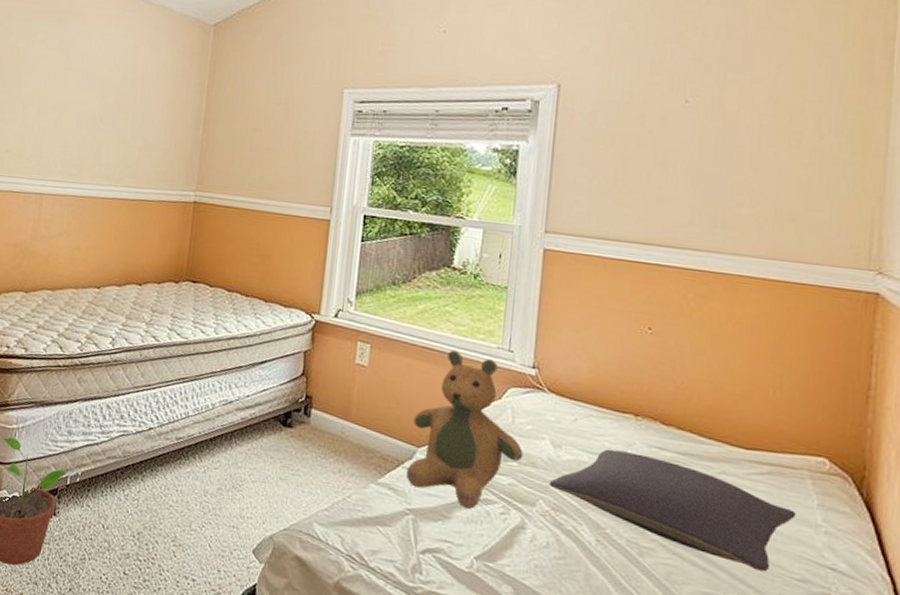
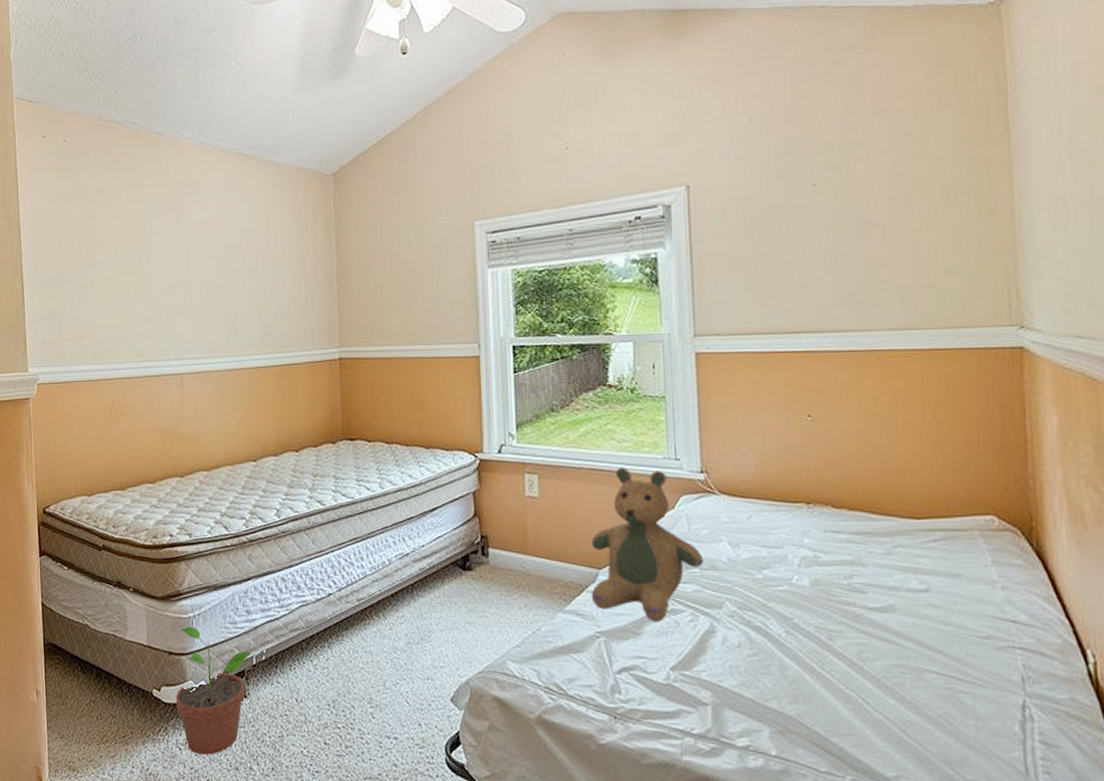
pillow: present [548,449,796,572] -> none [732,540,973,635]

